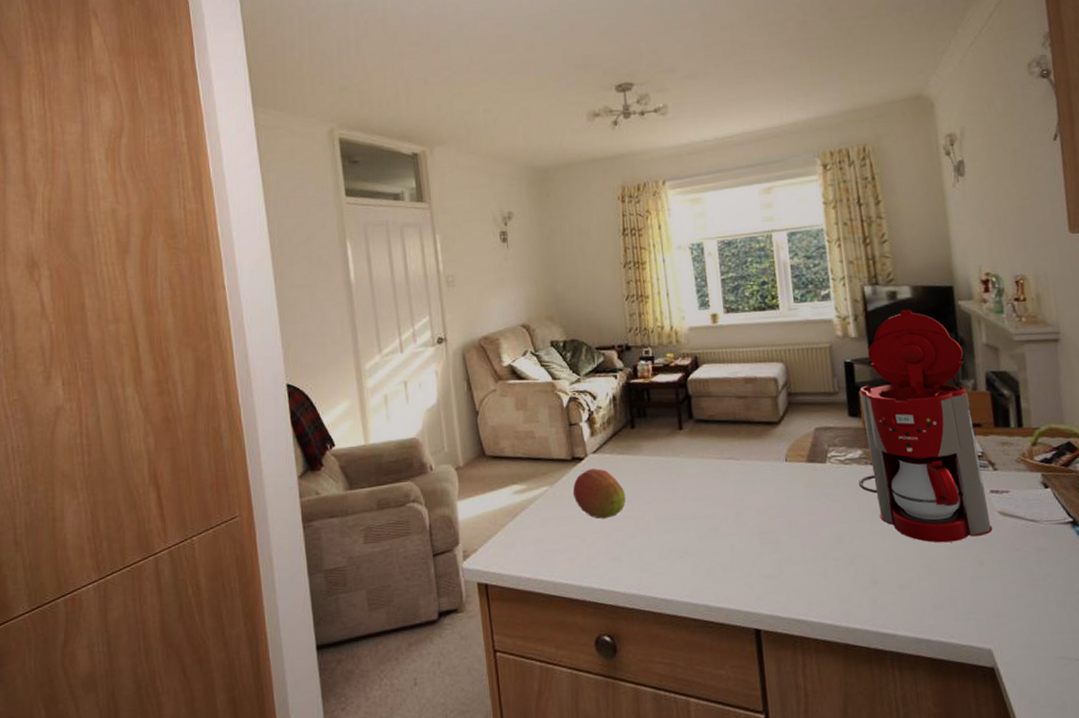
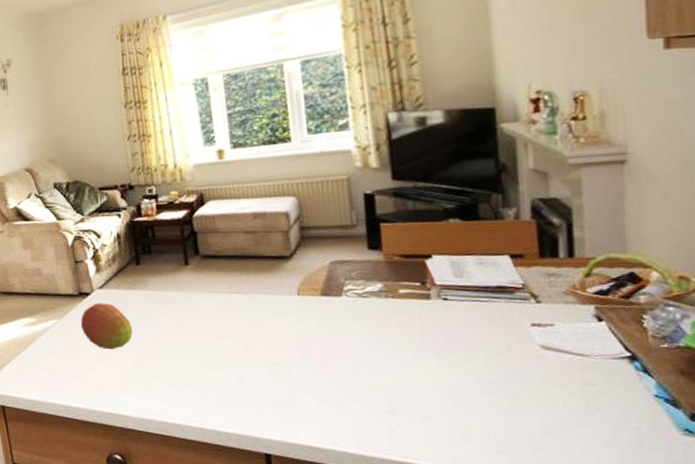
coffee maker: present [859,310,993,543] -> none [378,136,533,377]

